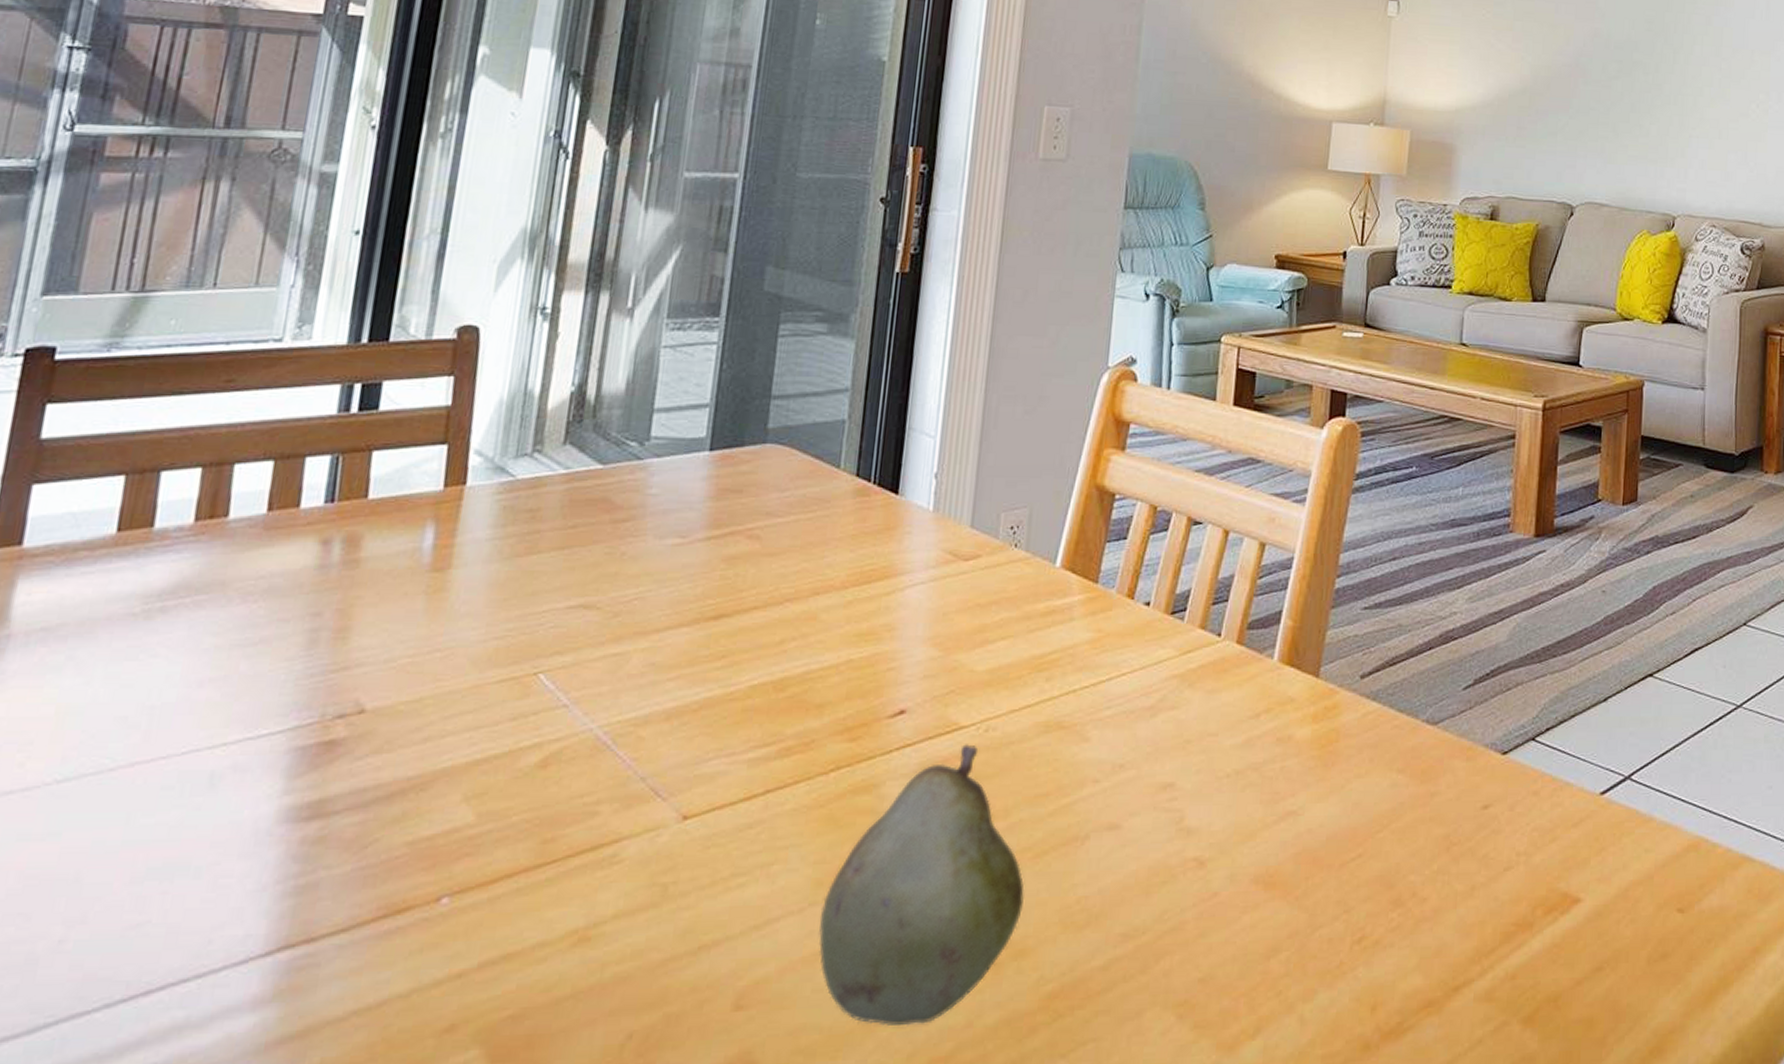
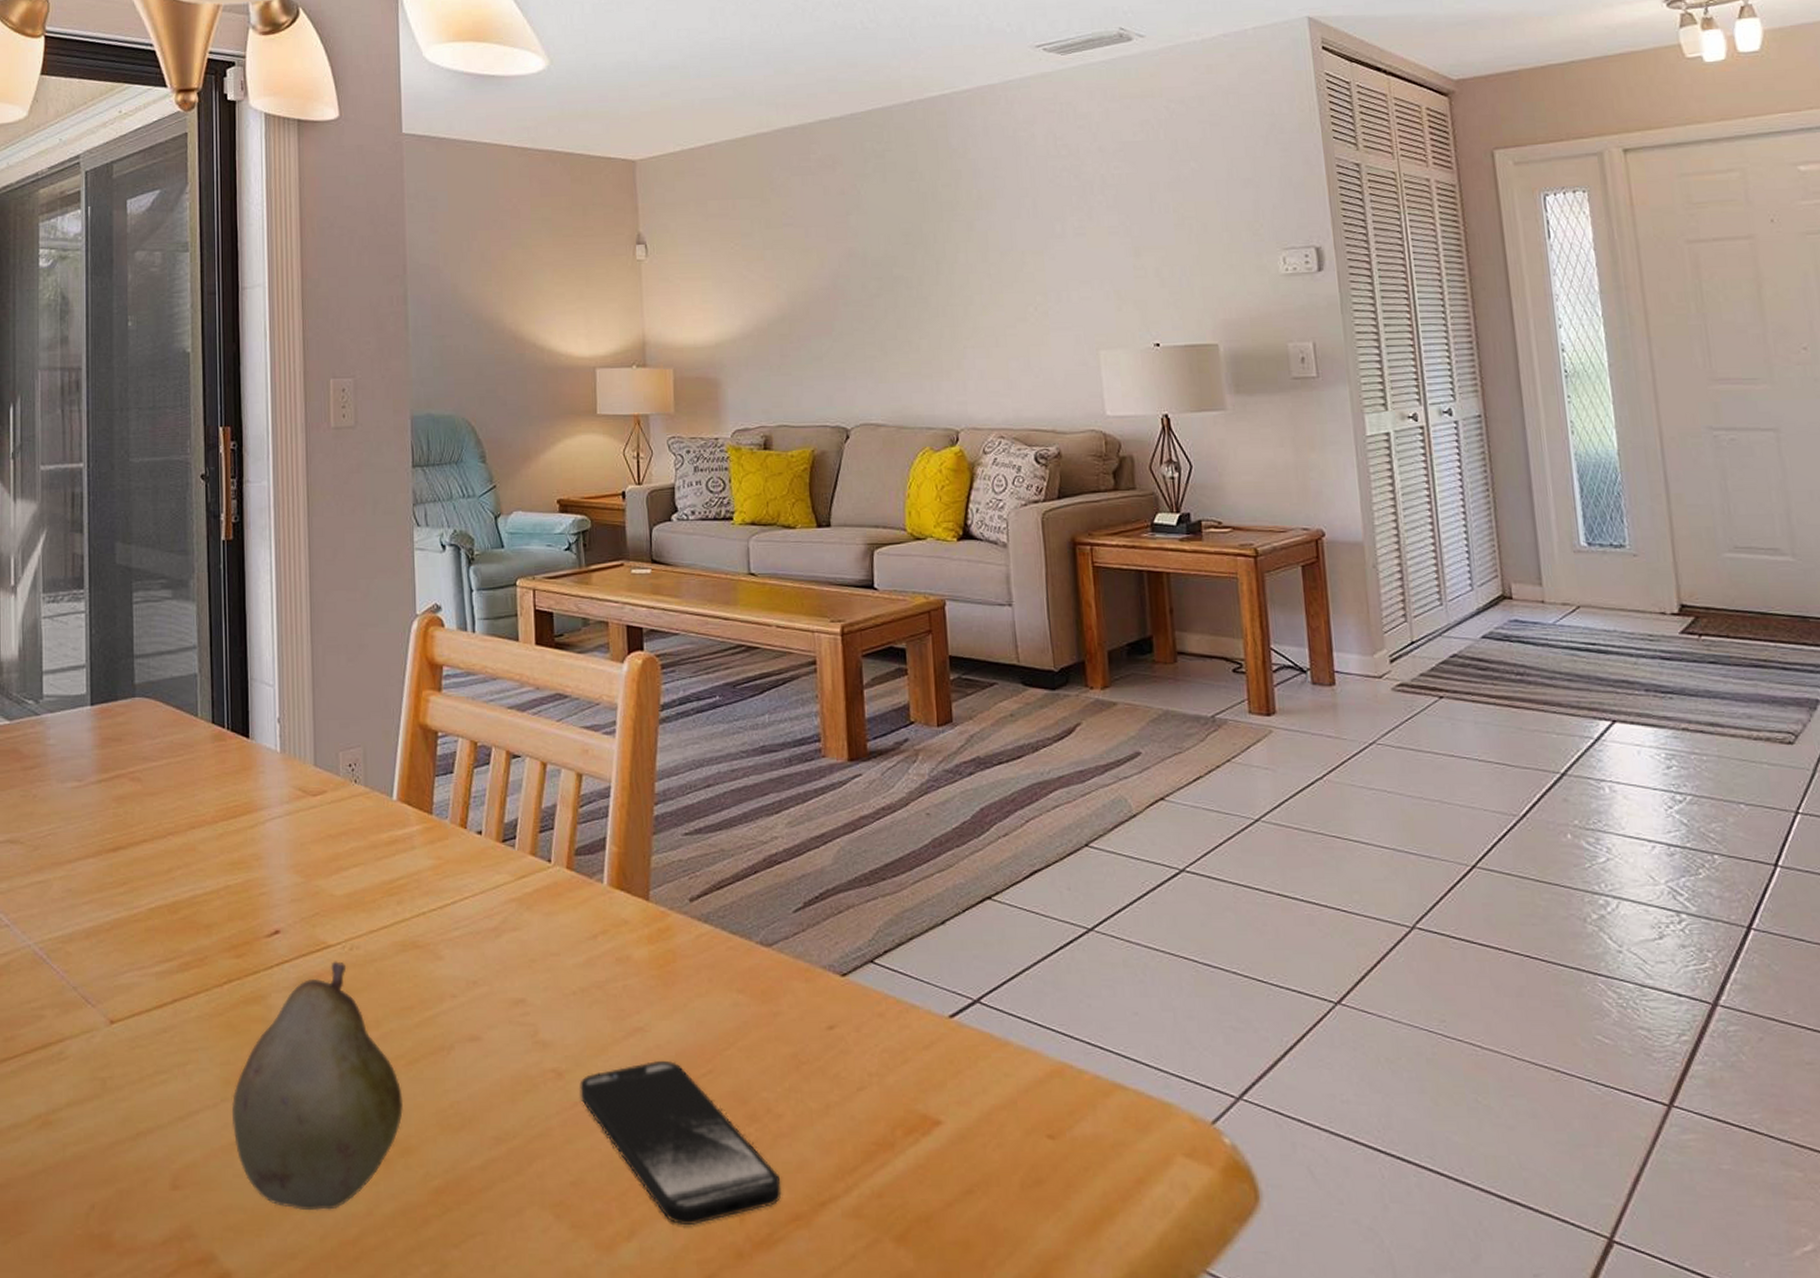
smartphone: none [1220,845,1418,1019] -> present [579,1060,782,1226]

